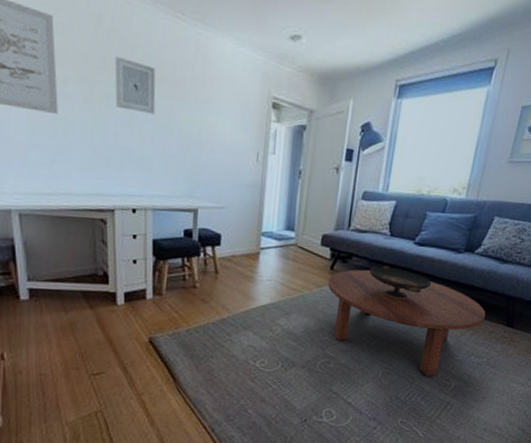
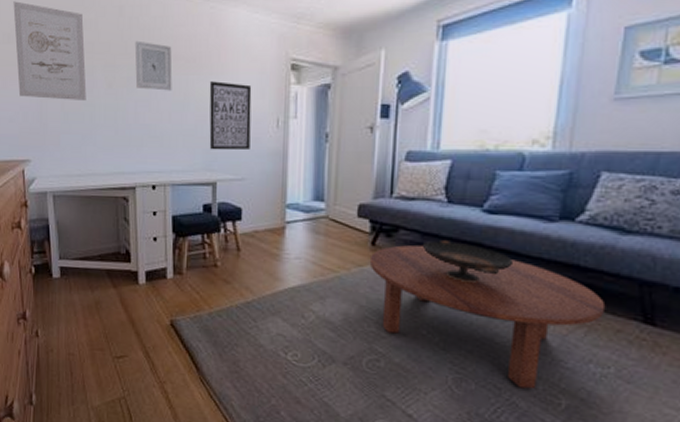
wall art: none [191,109,235,180] -> present [209,81,252,151]

